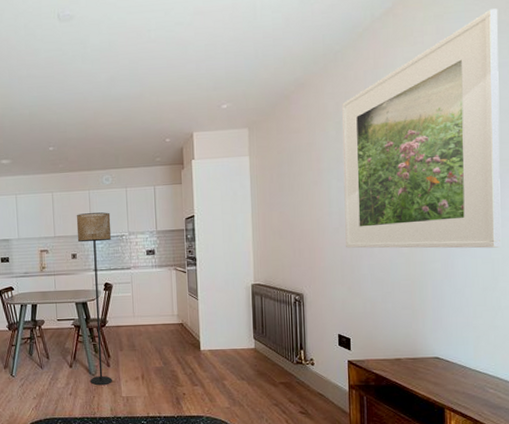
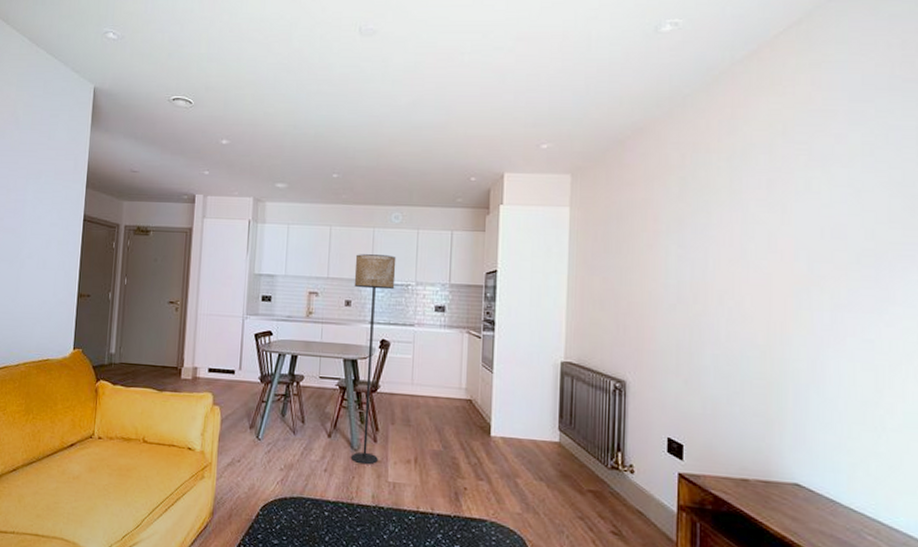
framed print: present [341,8,501,249] -> none [684,61,891,352]

